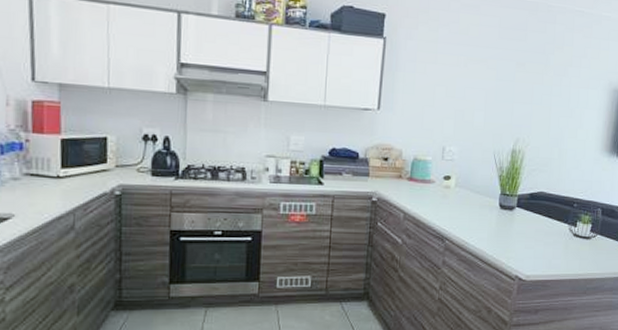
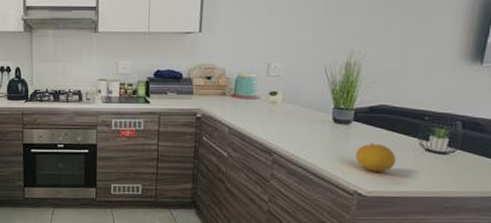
fruit: none [518,228,551,257] -> present [356,143,396,172]

